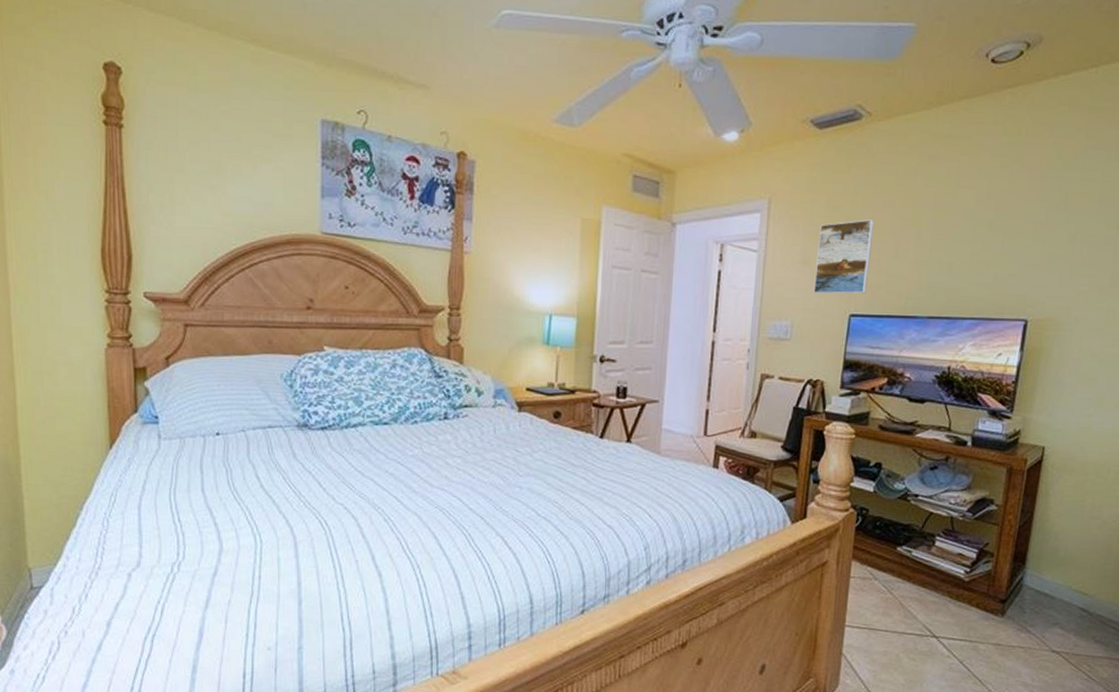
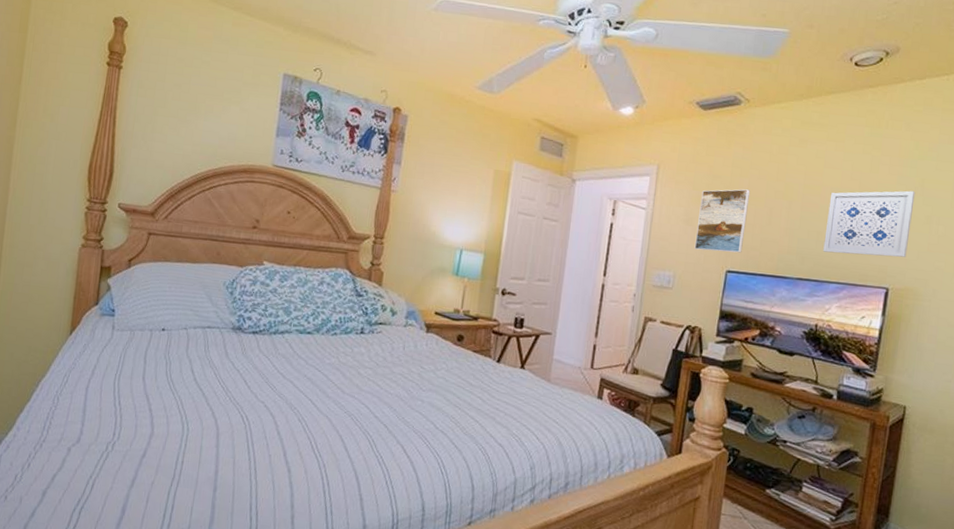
wall art: none [956,207,1058,286] -> present [823,190,915,257]

